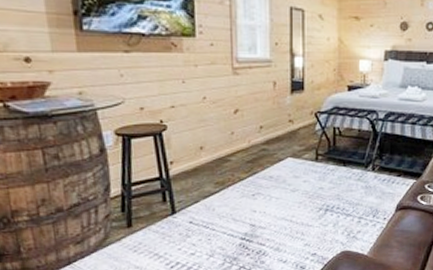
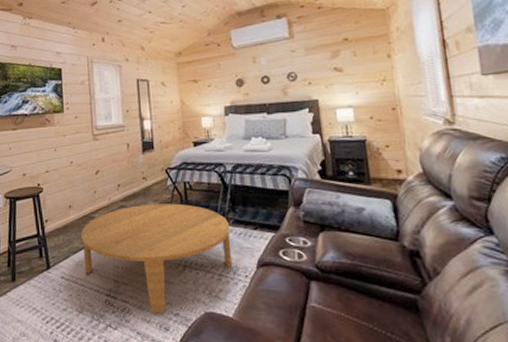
coffee table: none [214,149,374,254] -> present [81,203,233,314]

